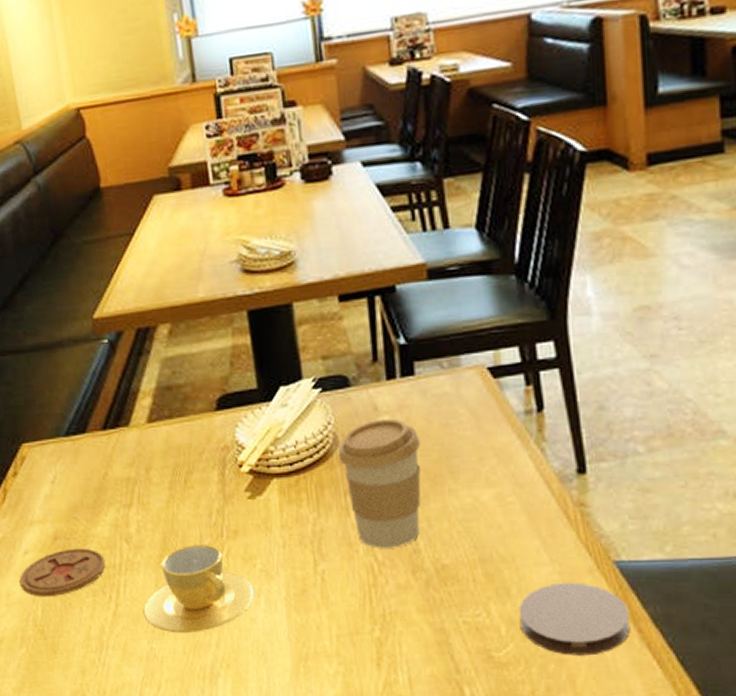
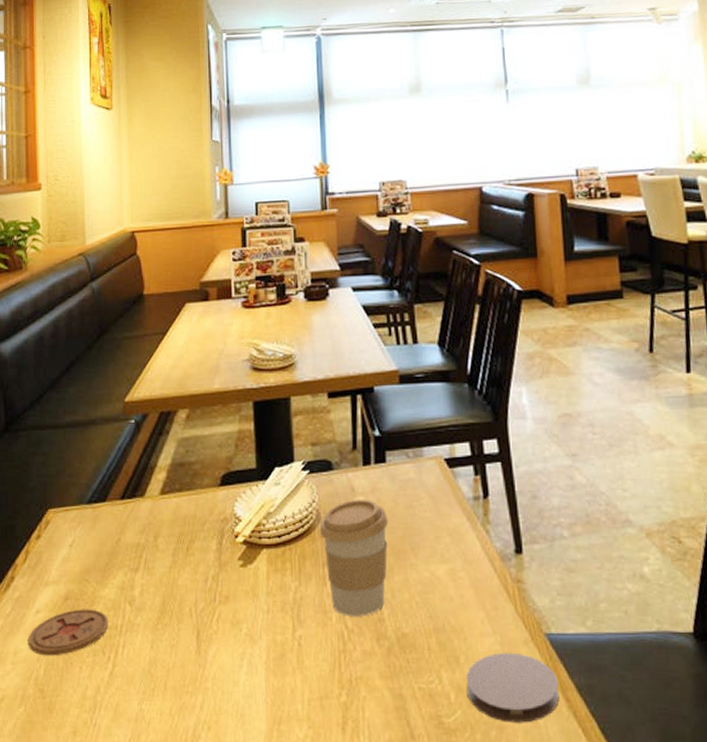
cup: present [143,543,255,634] -> none [137,607,239,695]

